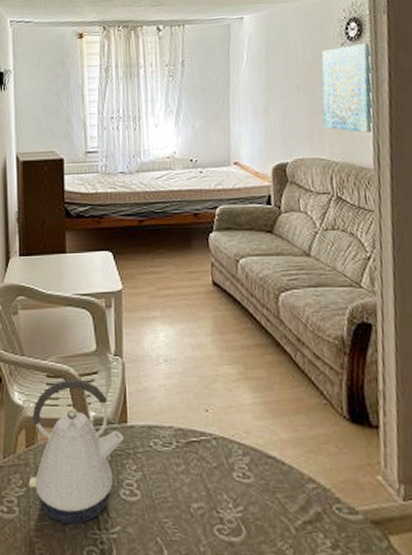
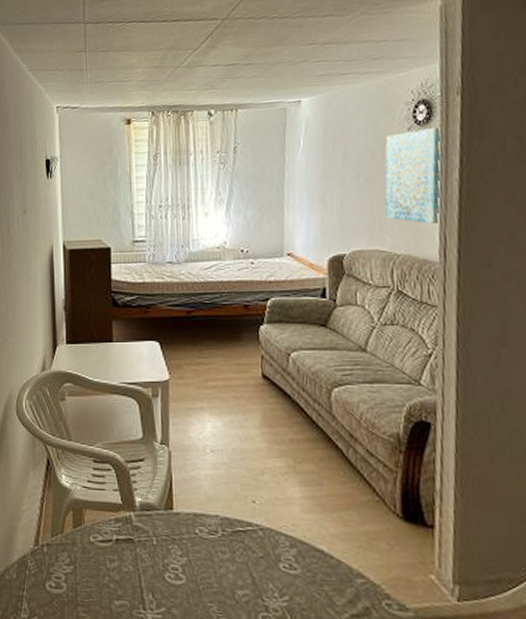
kettle: present [28,379,125,525] -> none [75,465,170,603]

